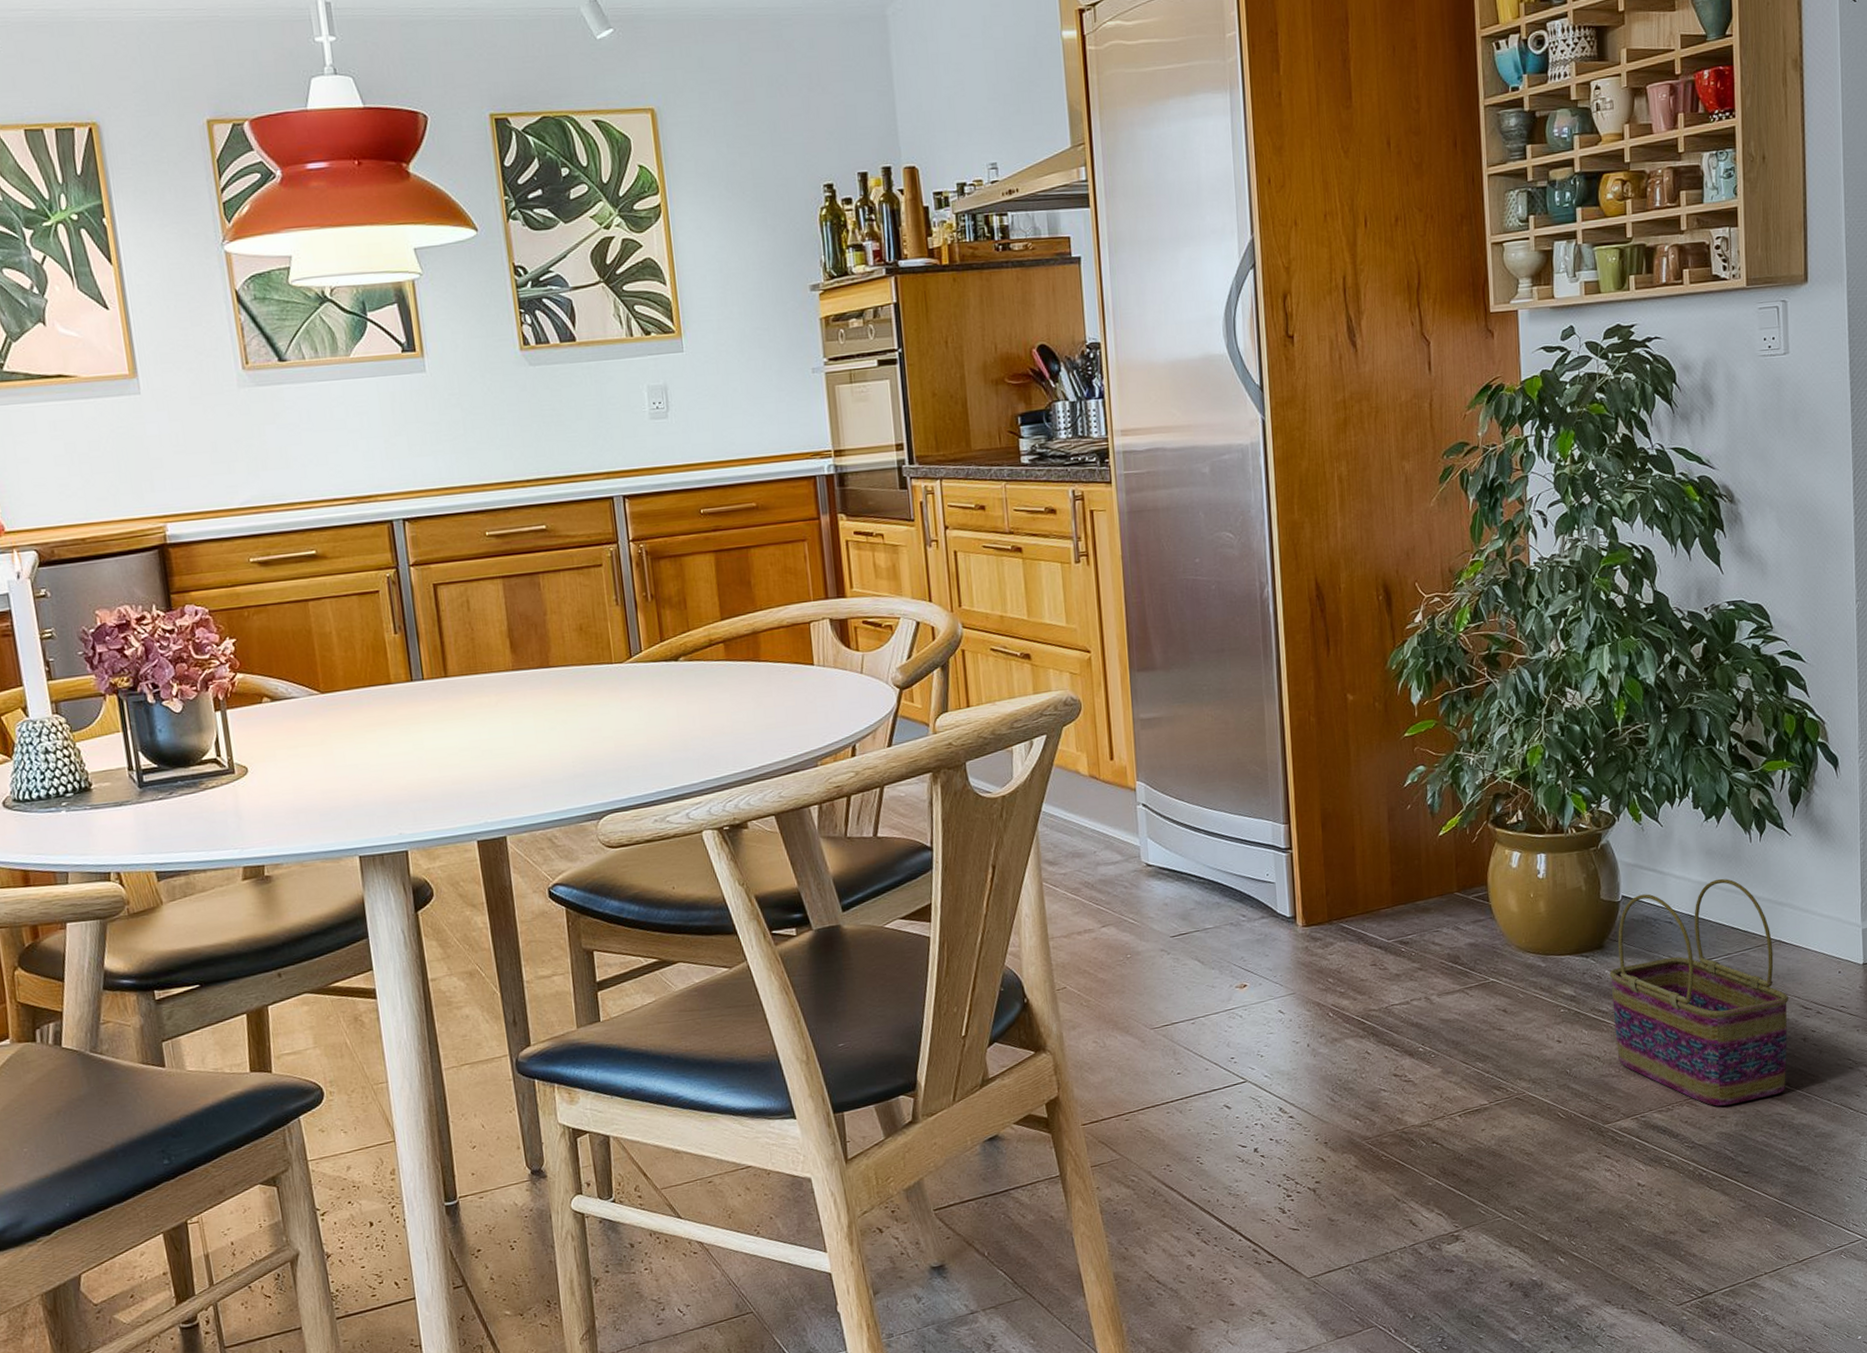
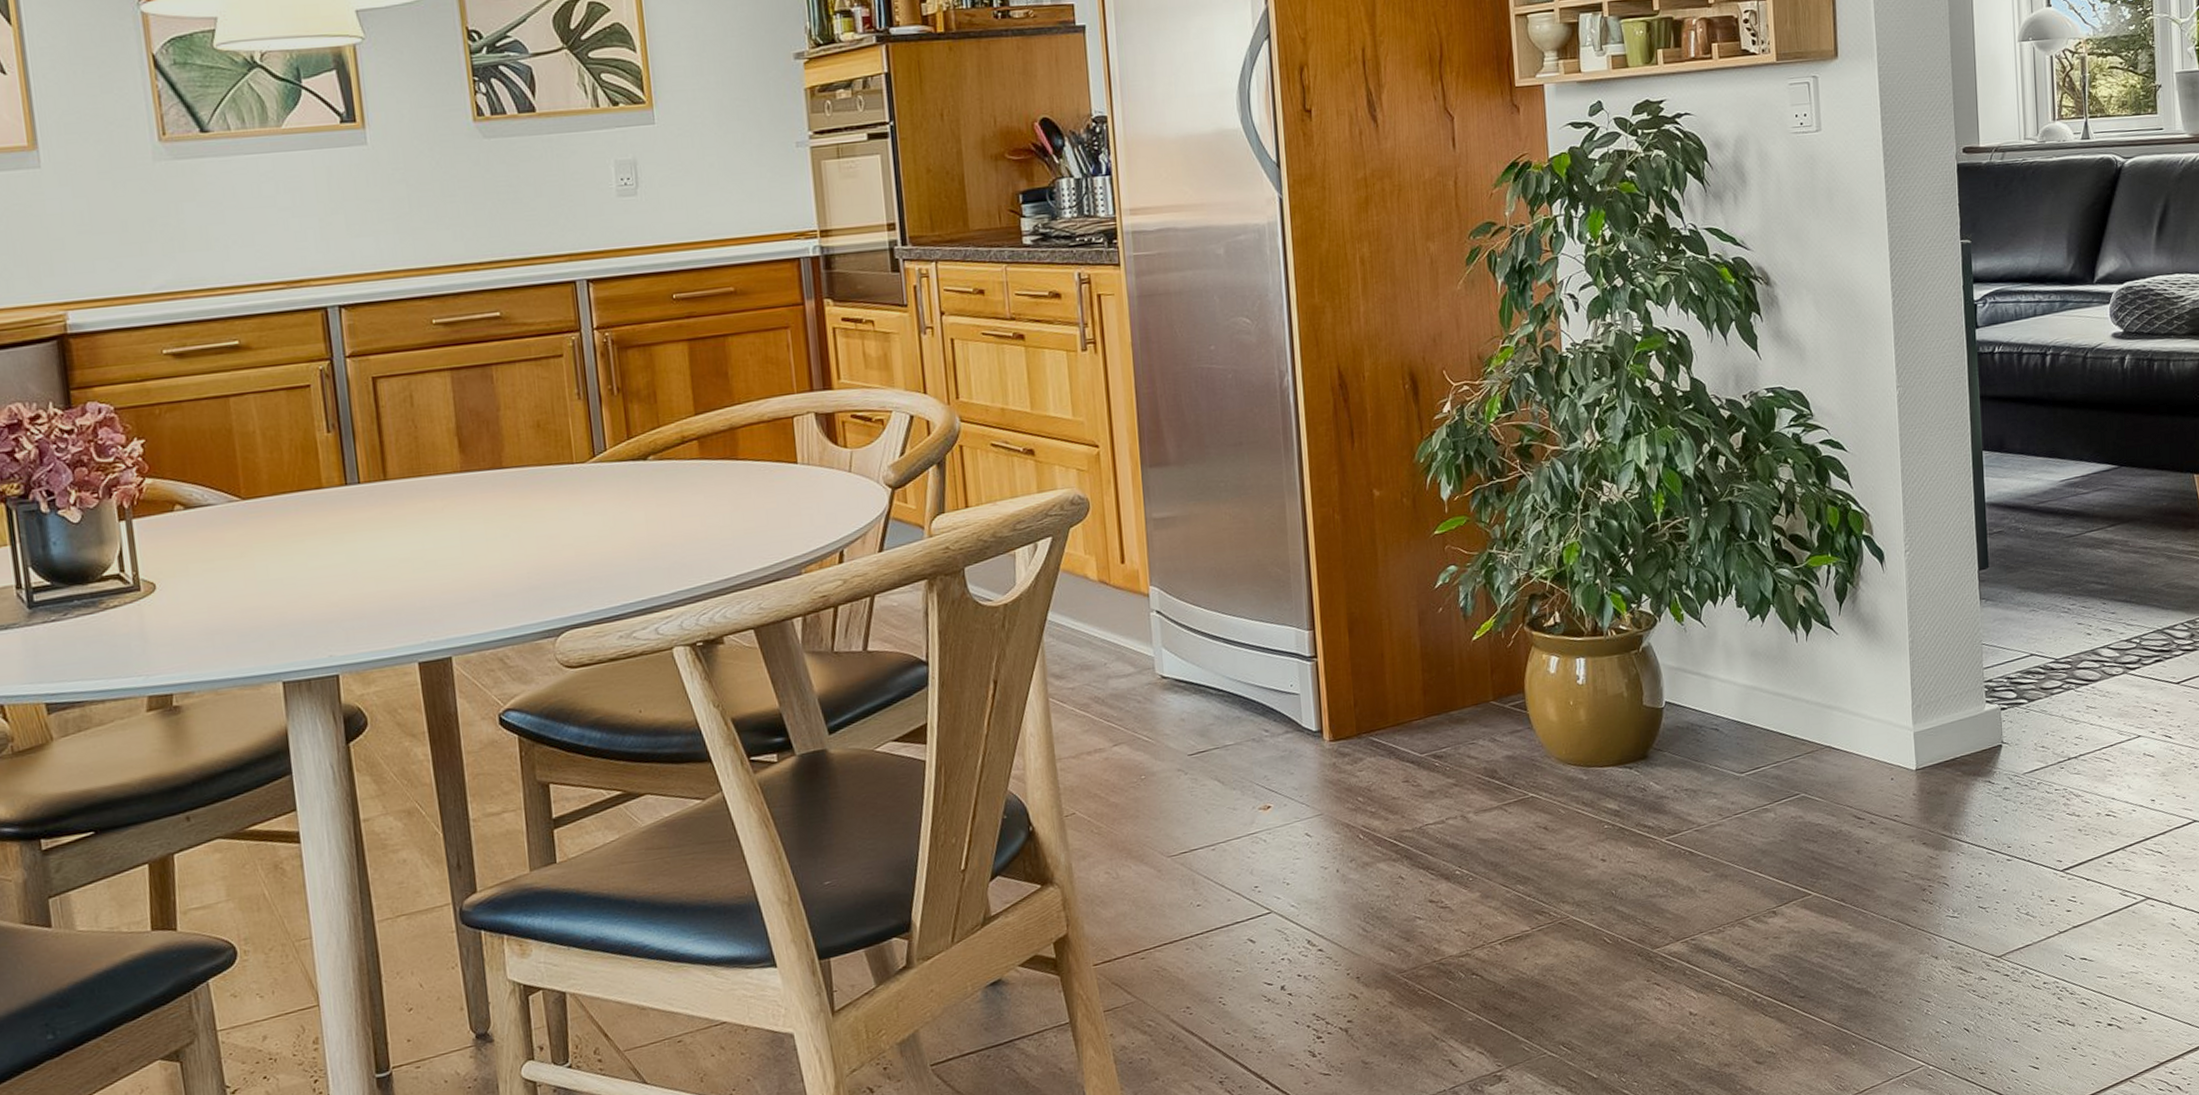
basket: present [1609,878,1789,1107] -> none [1654,681,1842,926]

